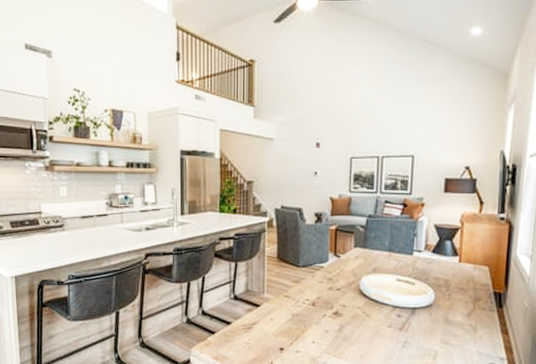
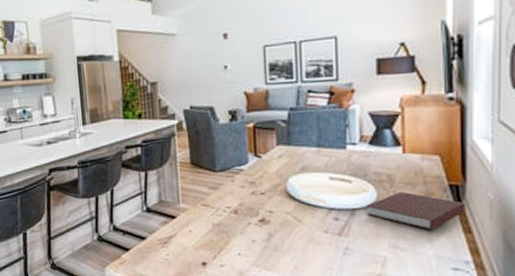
notebook: none [424,295,506,329] -> present [365,191,466,230]

